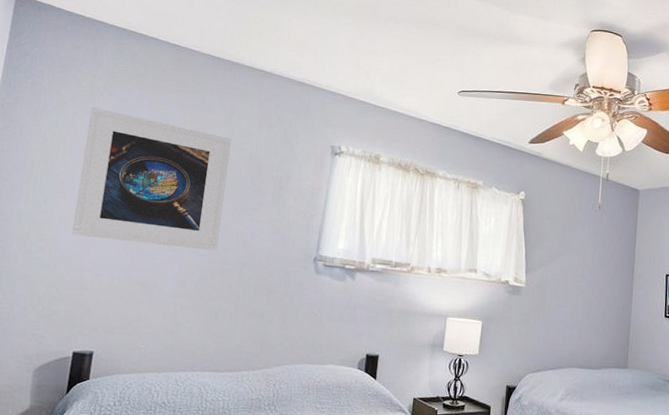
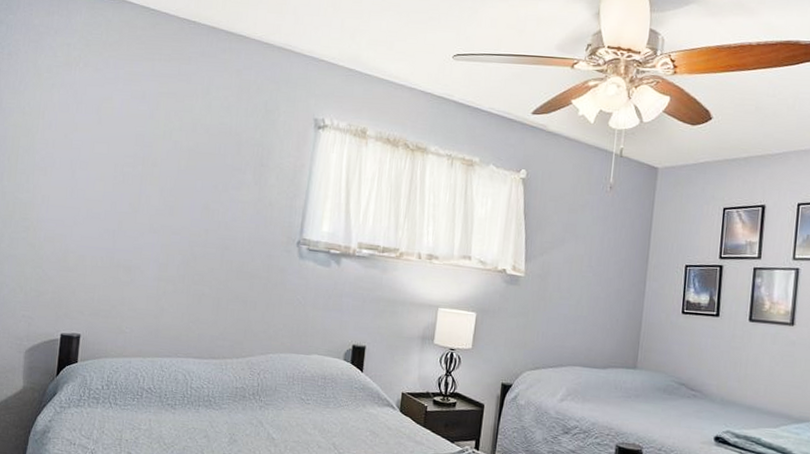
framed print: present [72,107,231,251] -> none [54,79,210,233]

